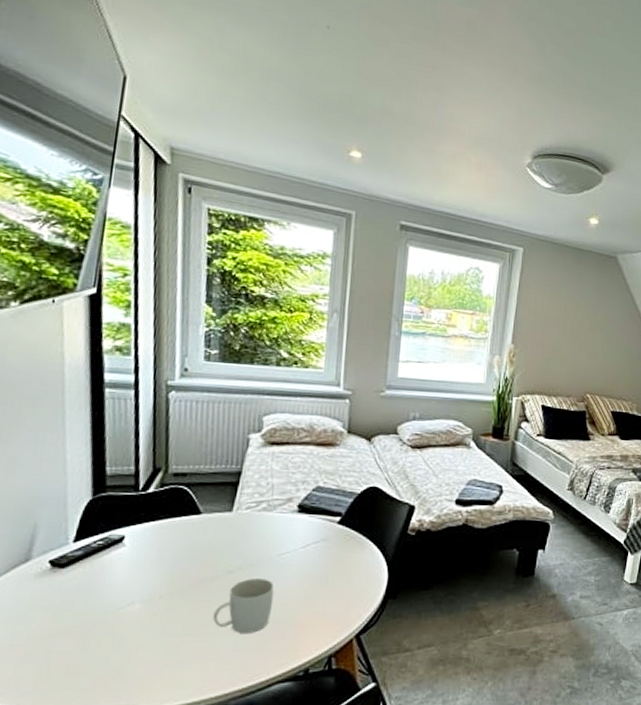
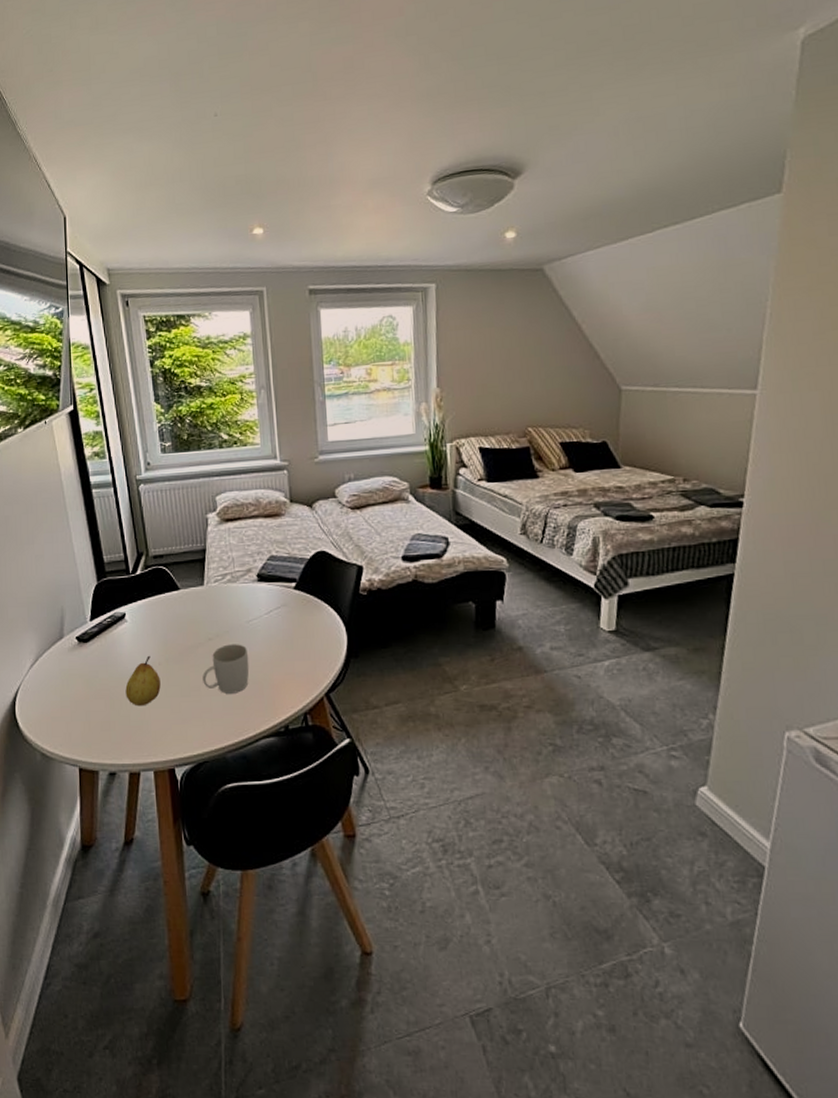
fruit: none [107,586,159,647] -> present [125,655,161,707]

